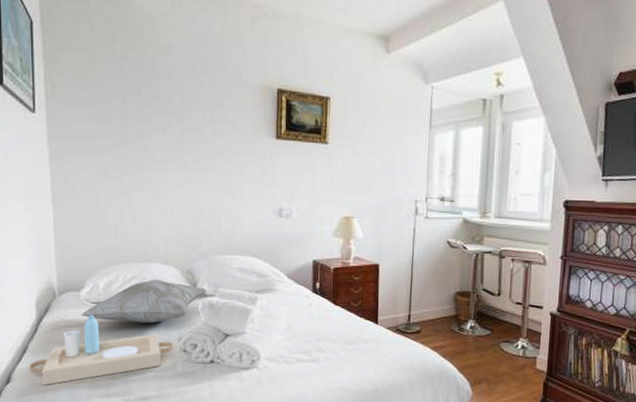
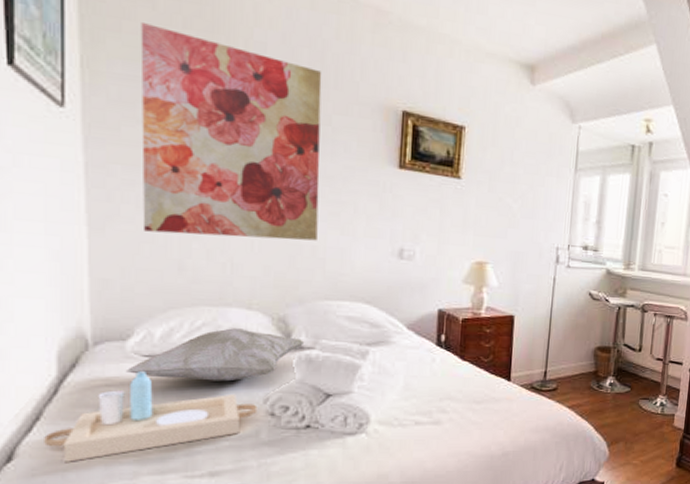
wall art: none [83,41,214,206] -> present [140,23,322,241]

